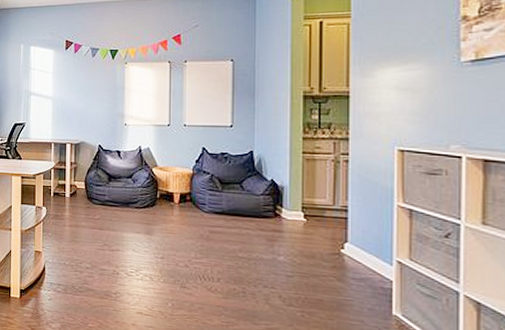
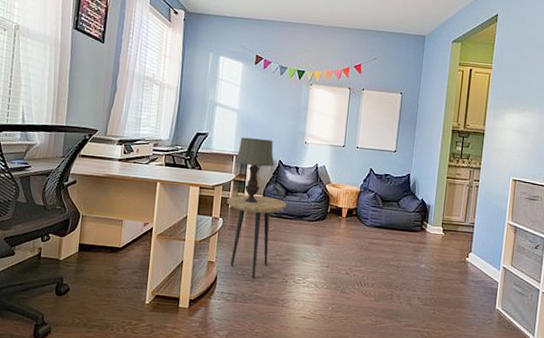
side table: none [49,182,110,269] -> present [227,195,286,278]
table lamp: none [54,124,94,191] -> present [235,137,275,204]

